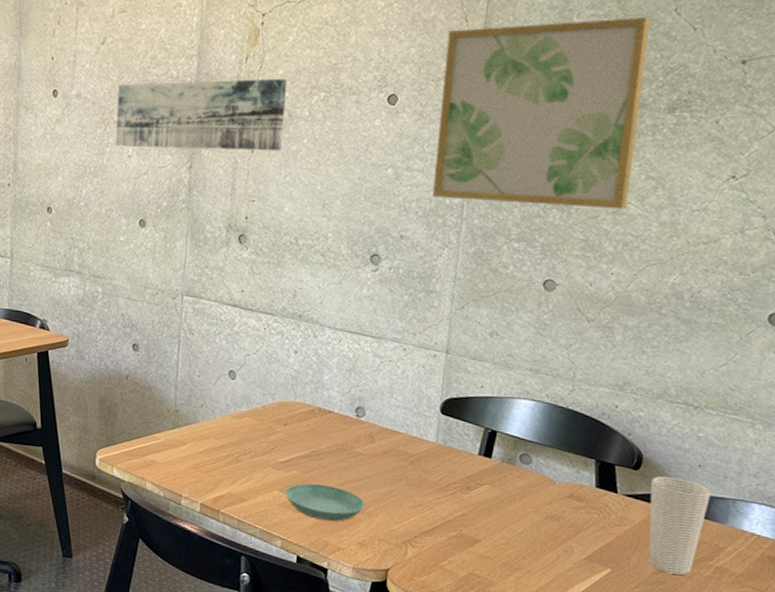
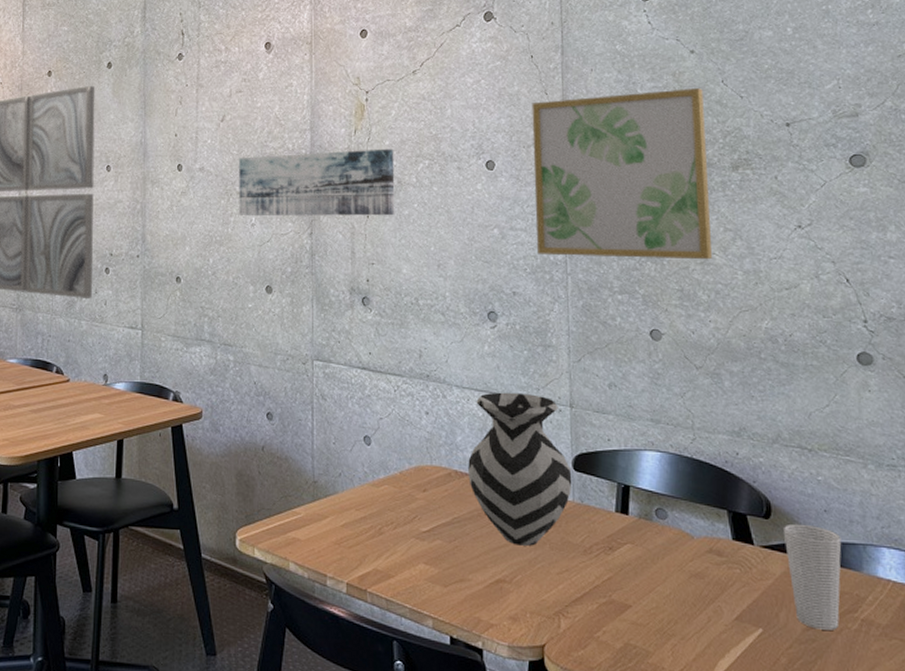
saucer: present [285,483,366,522] -> none [431,553,513,594]
vase: none [331,335,439,481] -> present [468,392,572,546]

